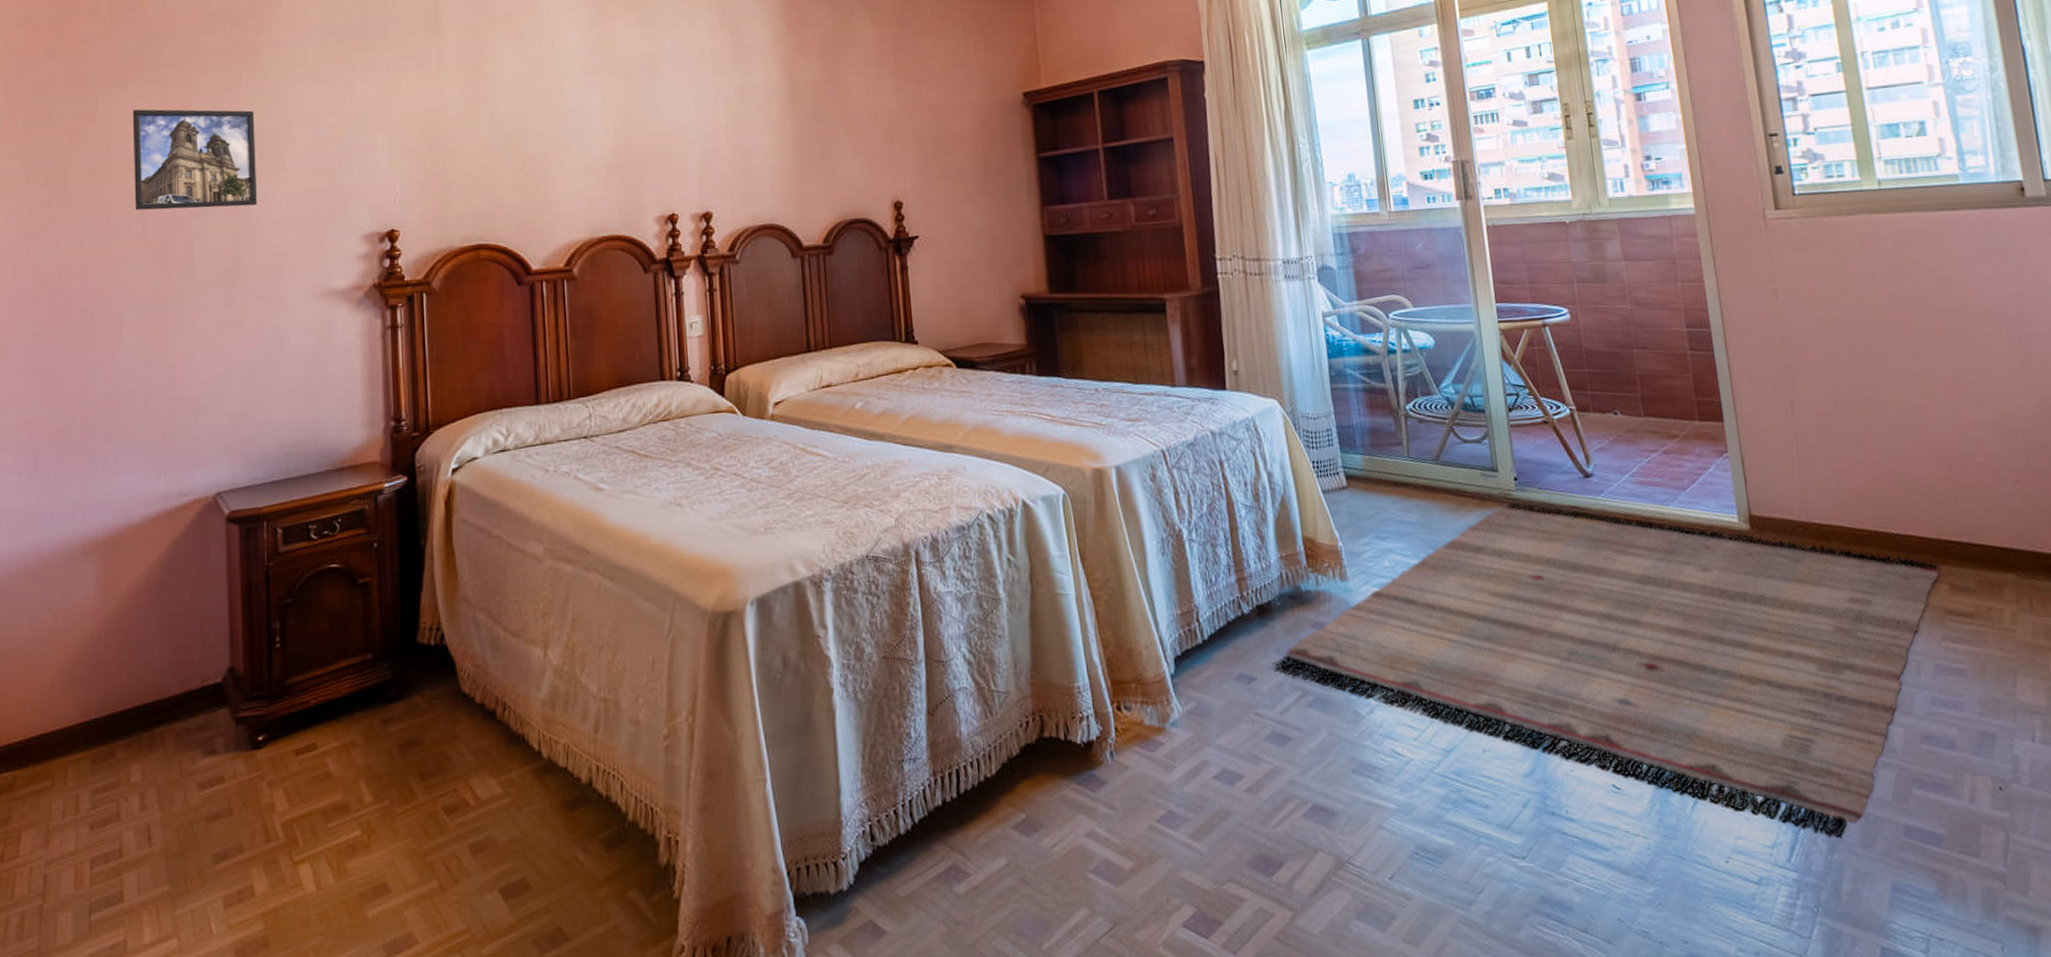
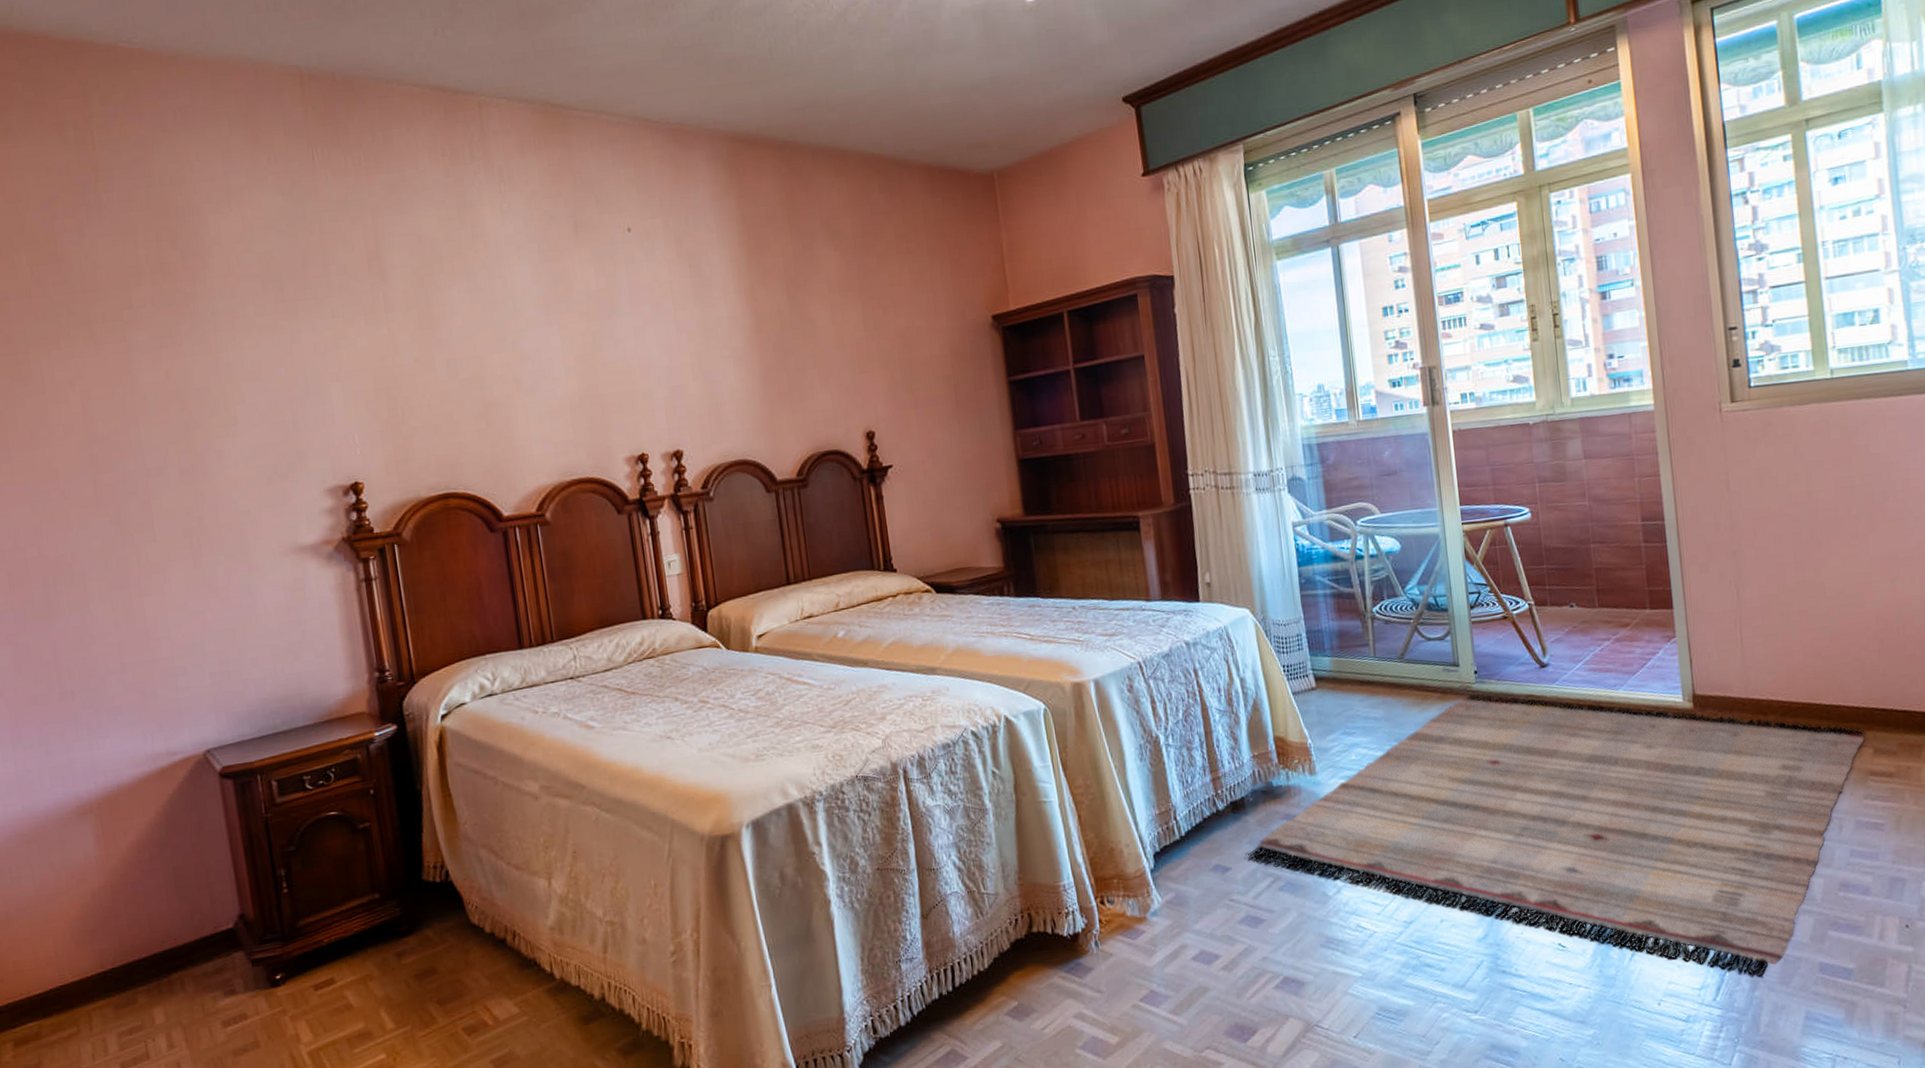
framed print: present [132,109,257,211] -> none [68,365,212,474]

